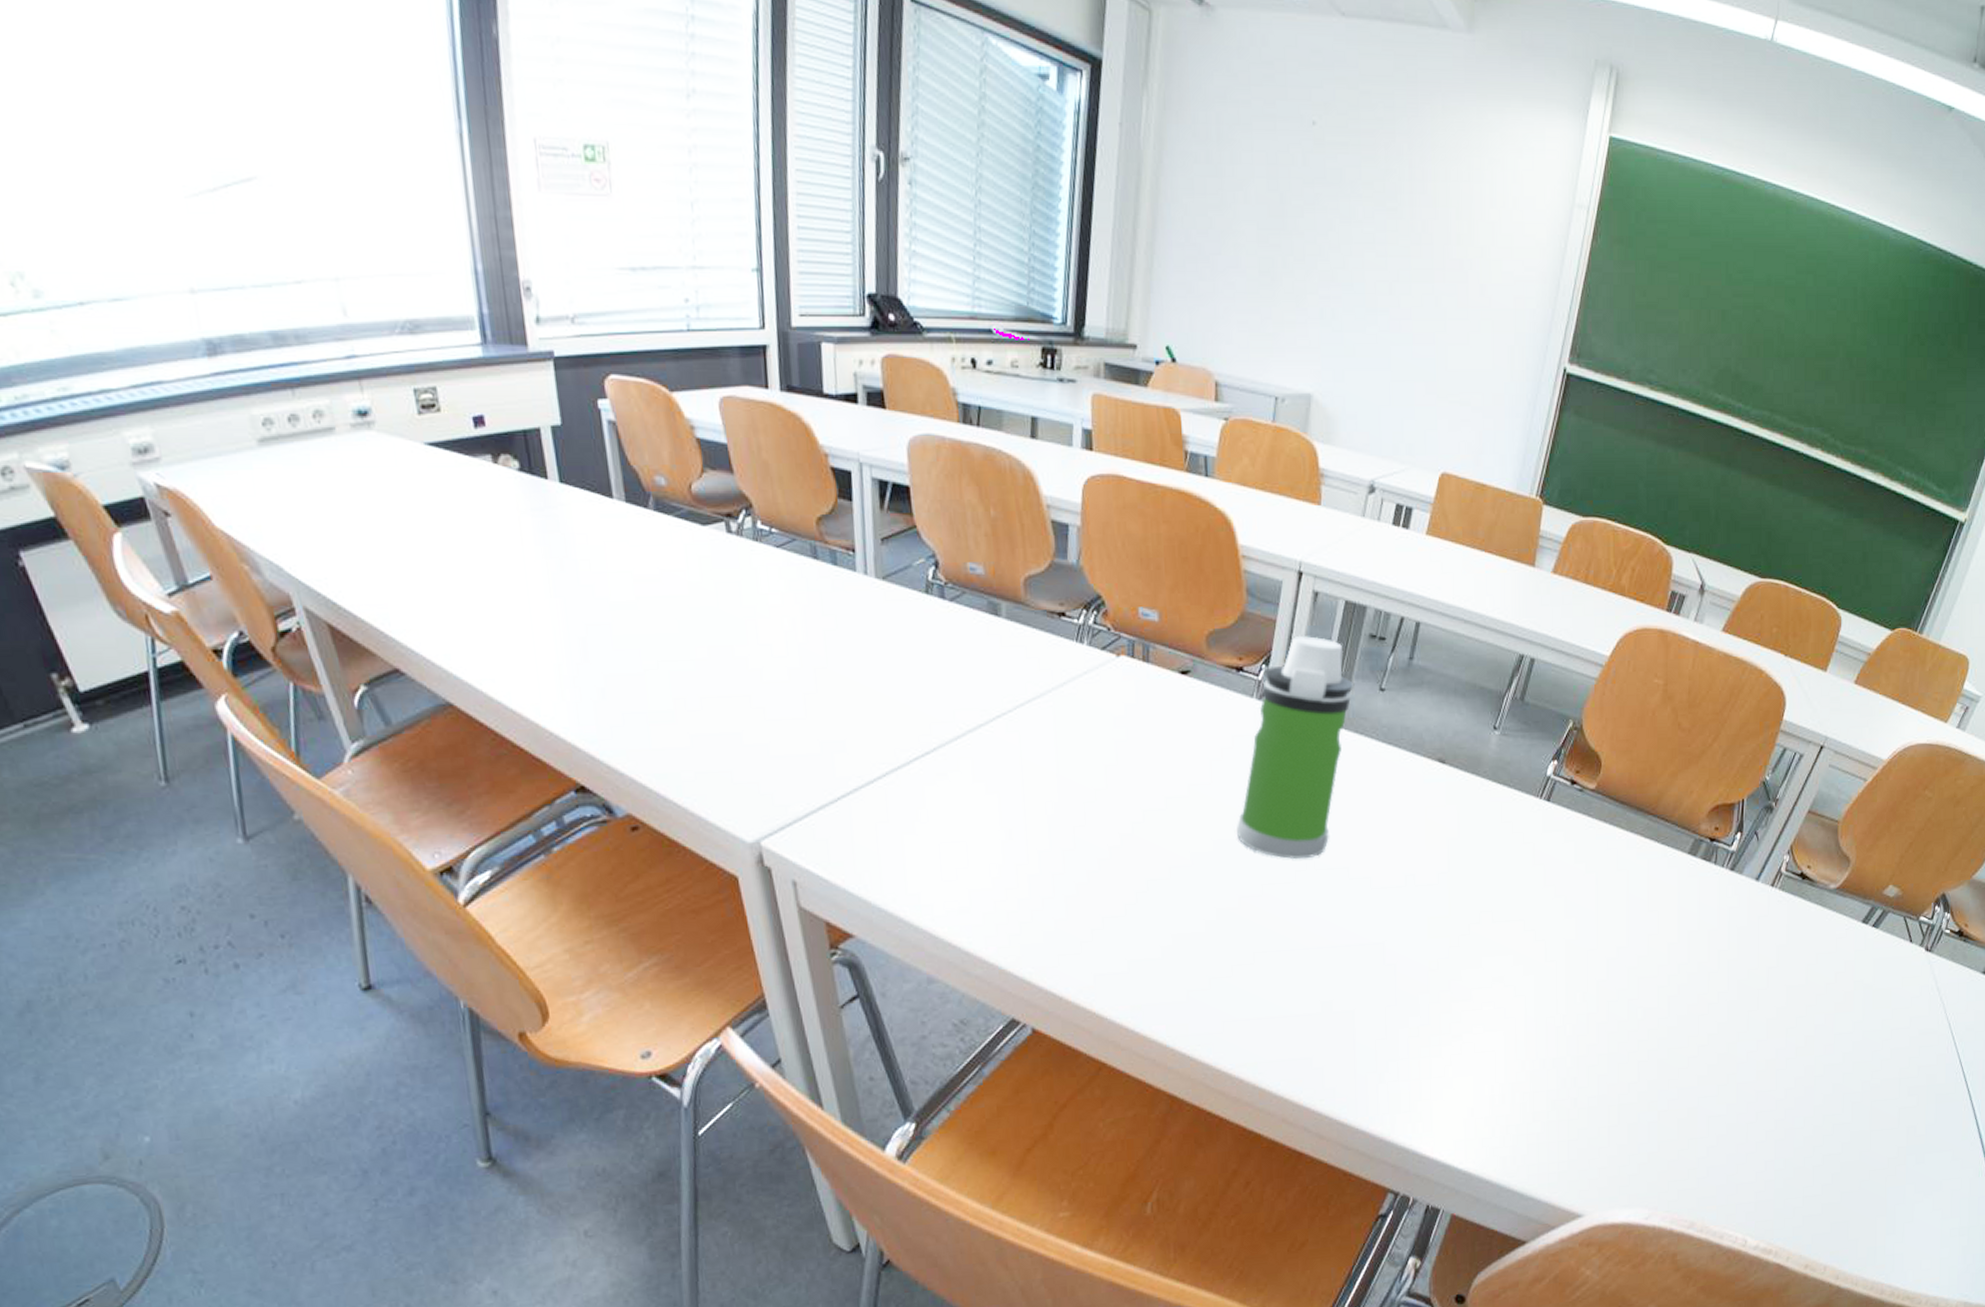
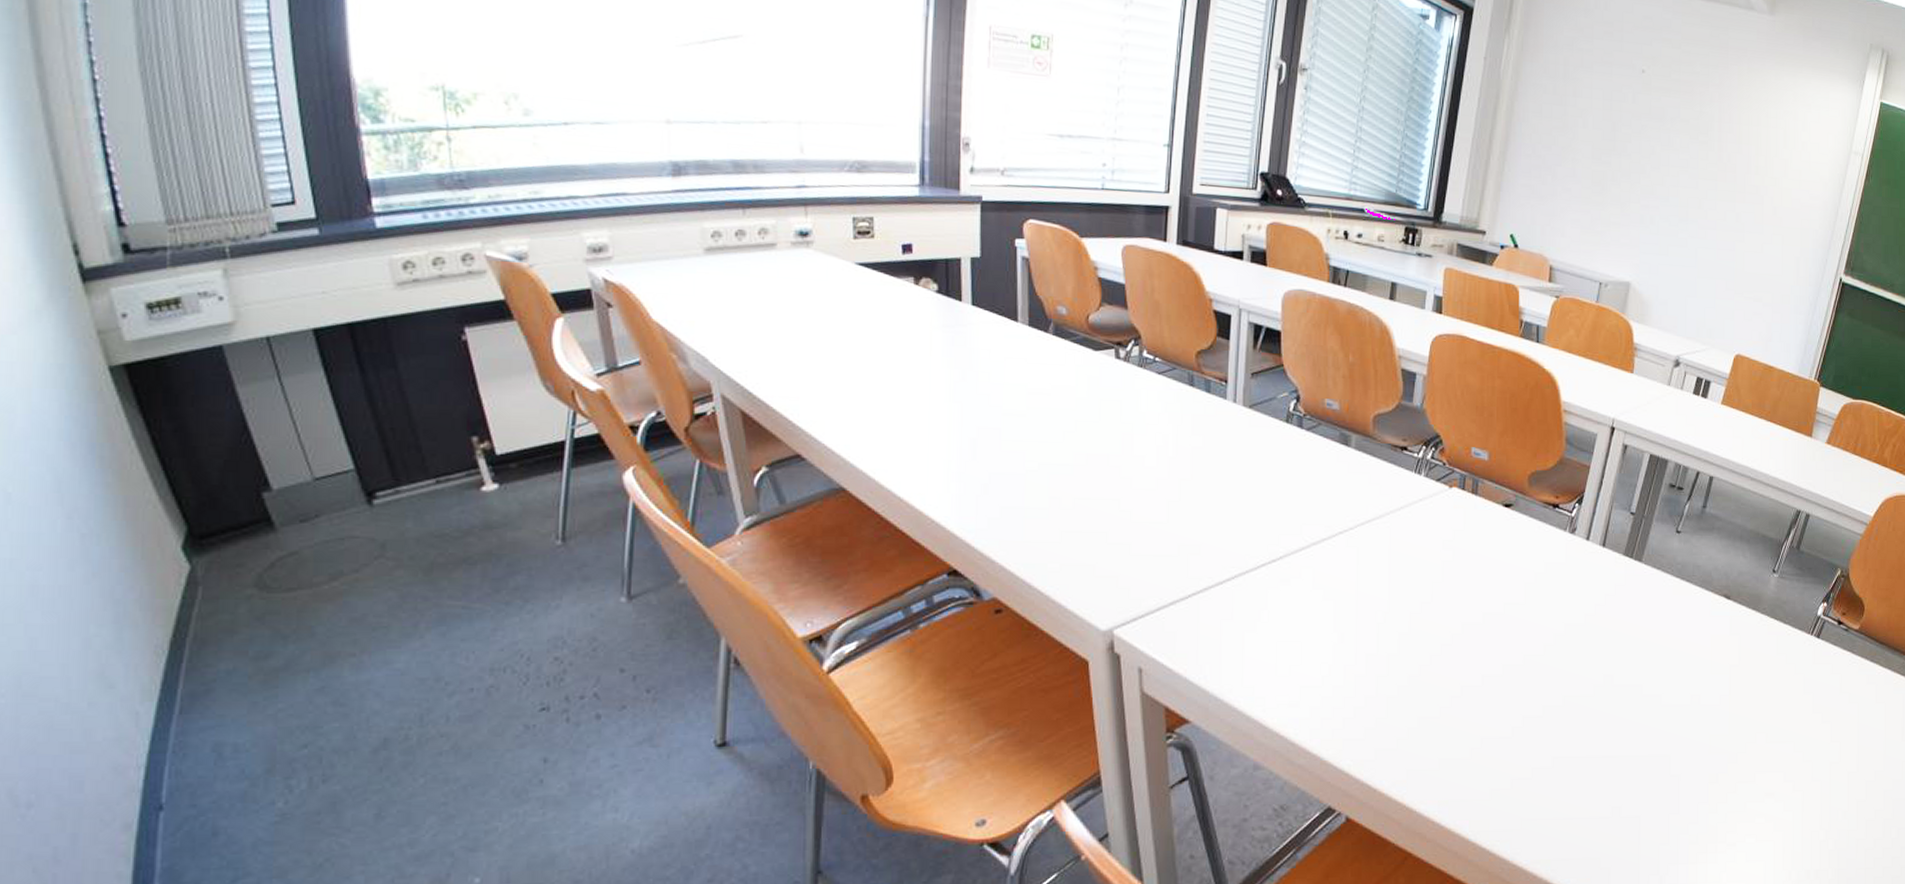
water bottle: present [1237,635,1355,860] -> none [1545,480,1655,676]

